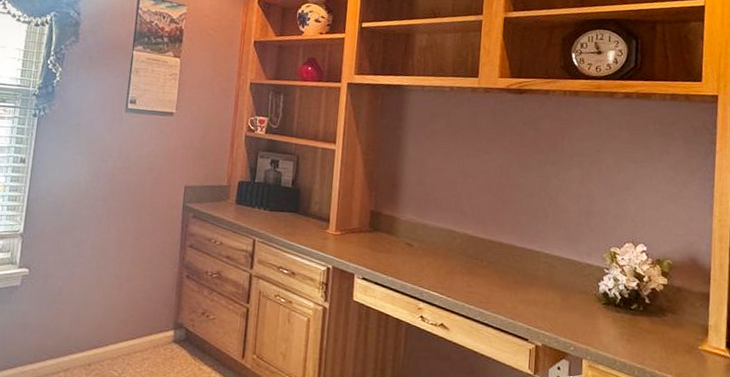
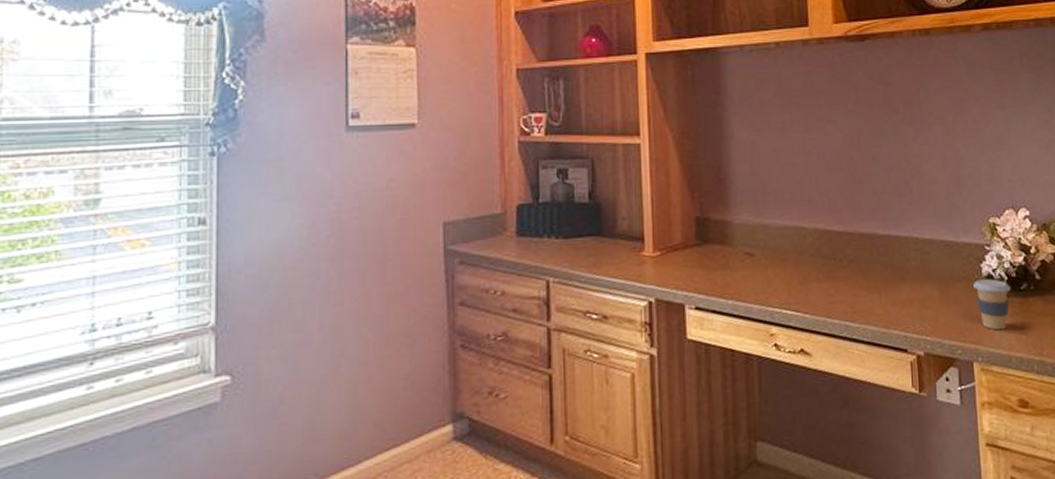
coffee cup: none [590,295,623,338] -> present [973,279,1011,330]

